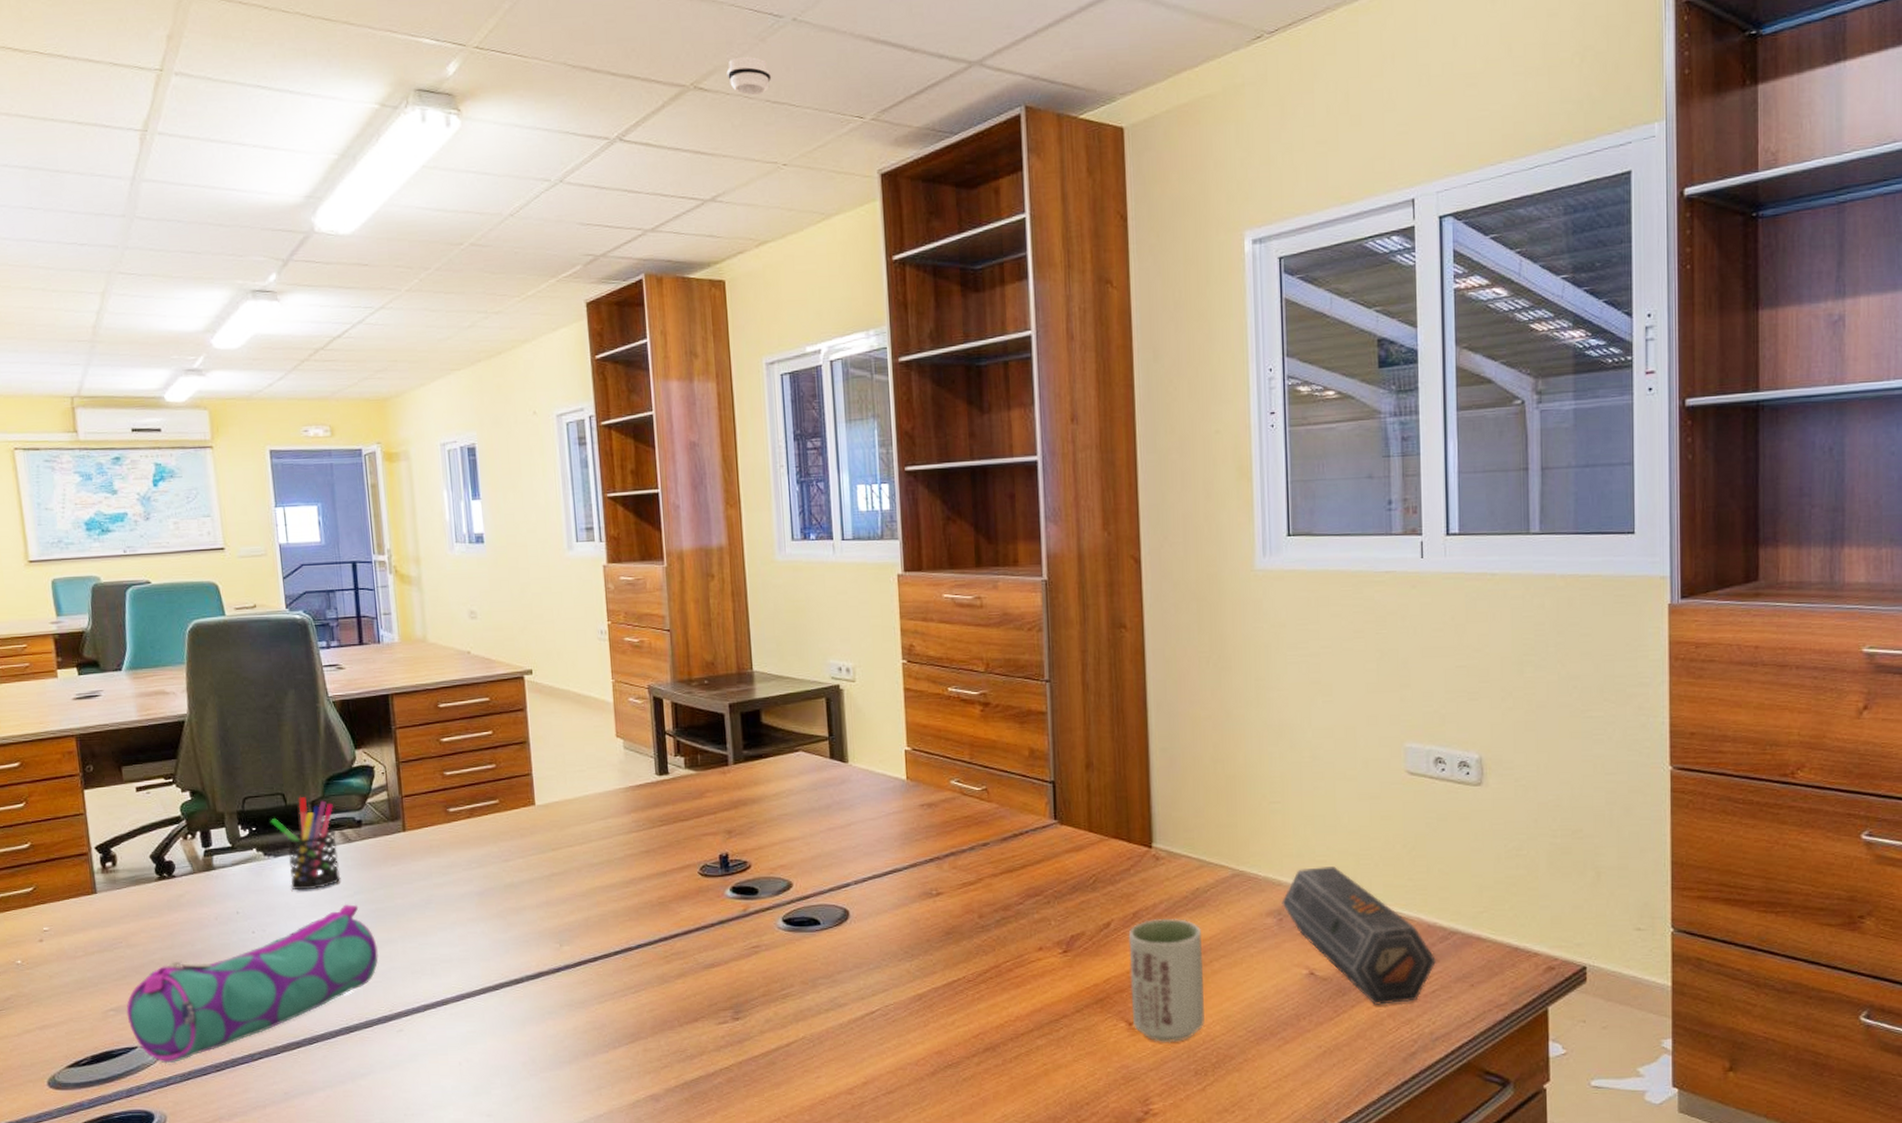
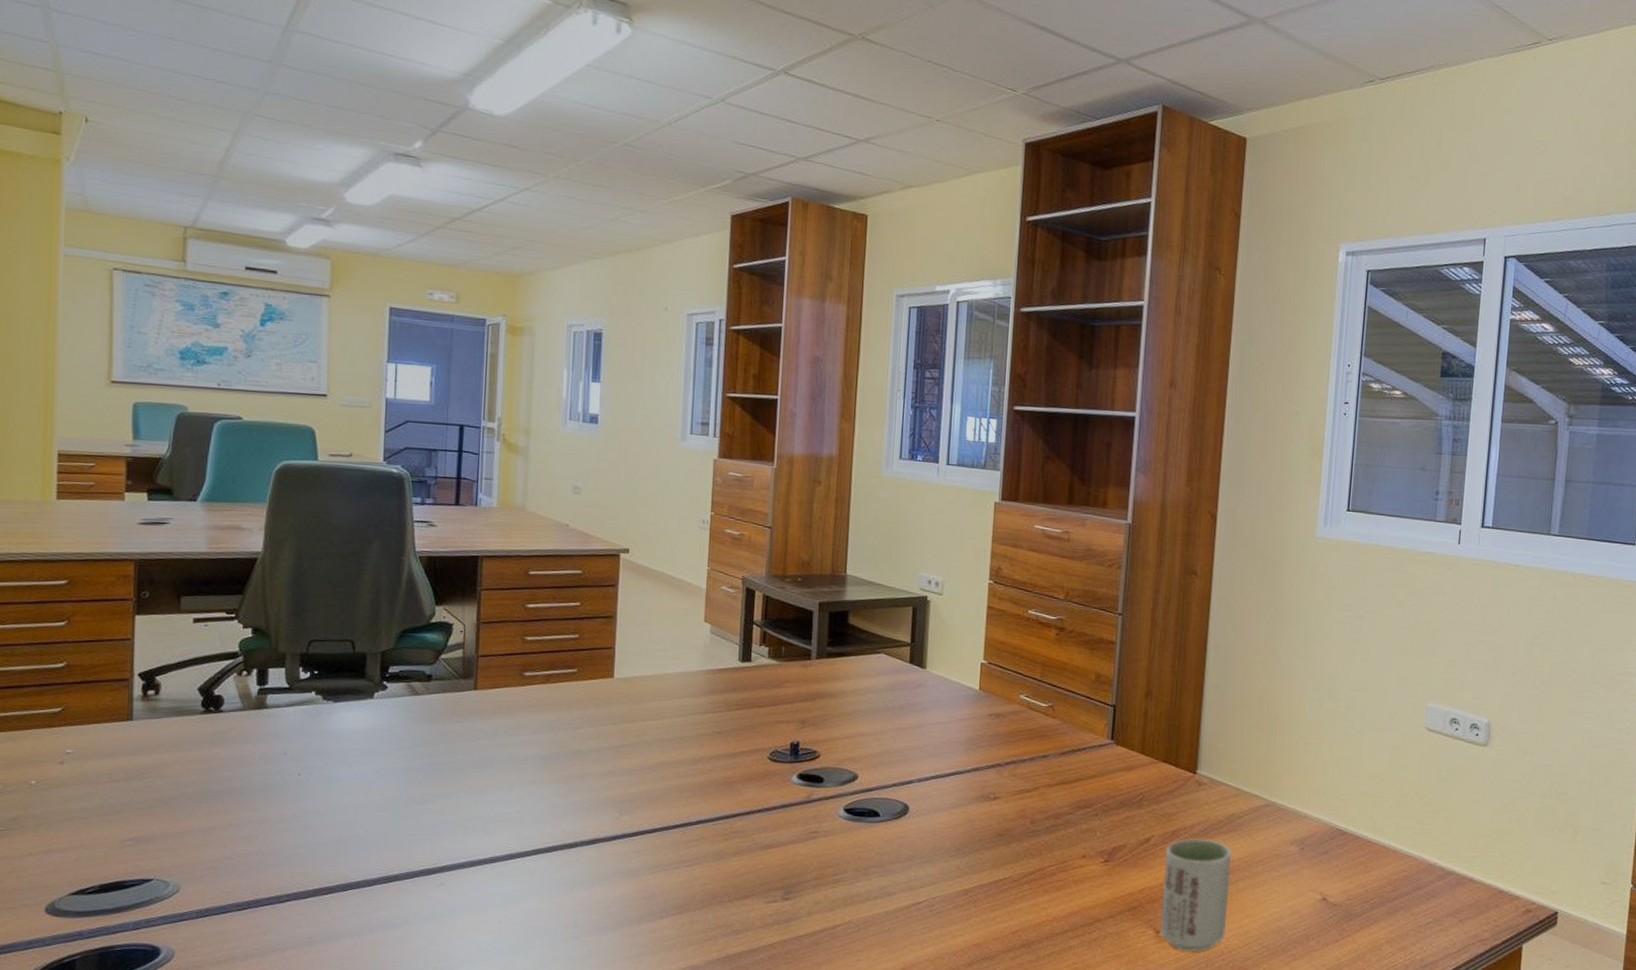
pencil case: present [126,904,379,1064] -> none [146,755,430,899]
pen holder: present [270,796,341,891] -> none [334,645,404,738]
smoke detector: present [726,56,772,96] -> none [894,17,937,55]
speaker: present [1281,867,1436,1005] -> none [1305,804,1433,932]

